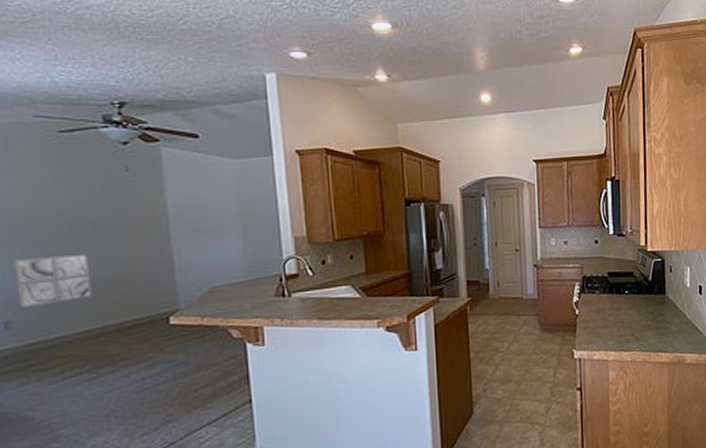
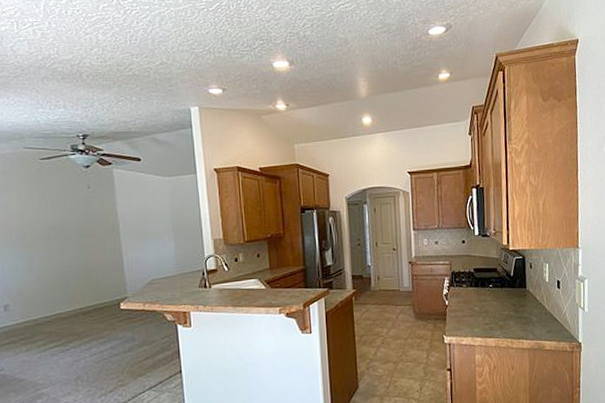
wall art: present [14,253,92,308] -> none [10,253,64,295]

